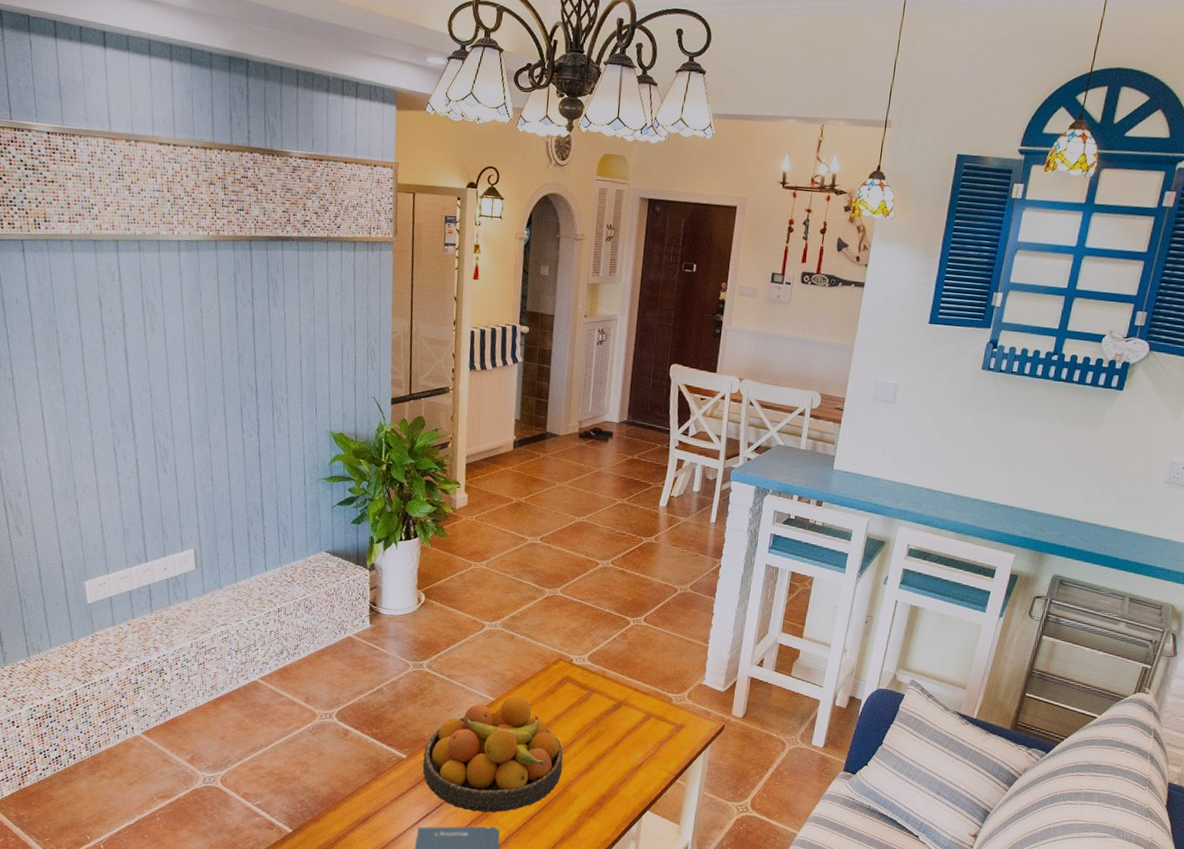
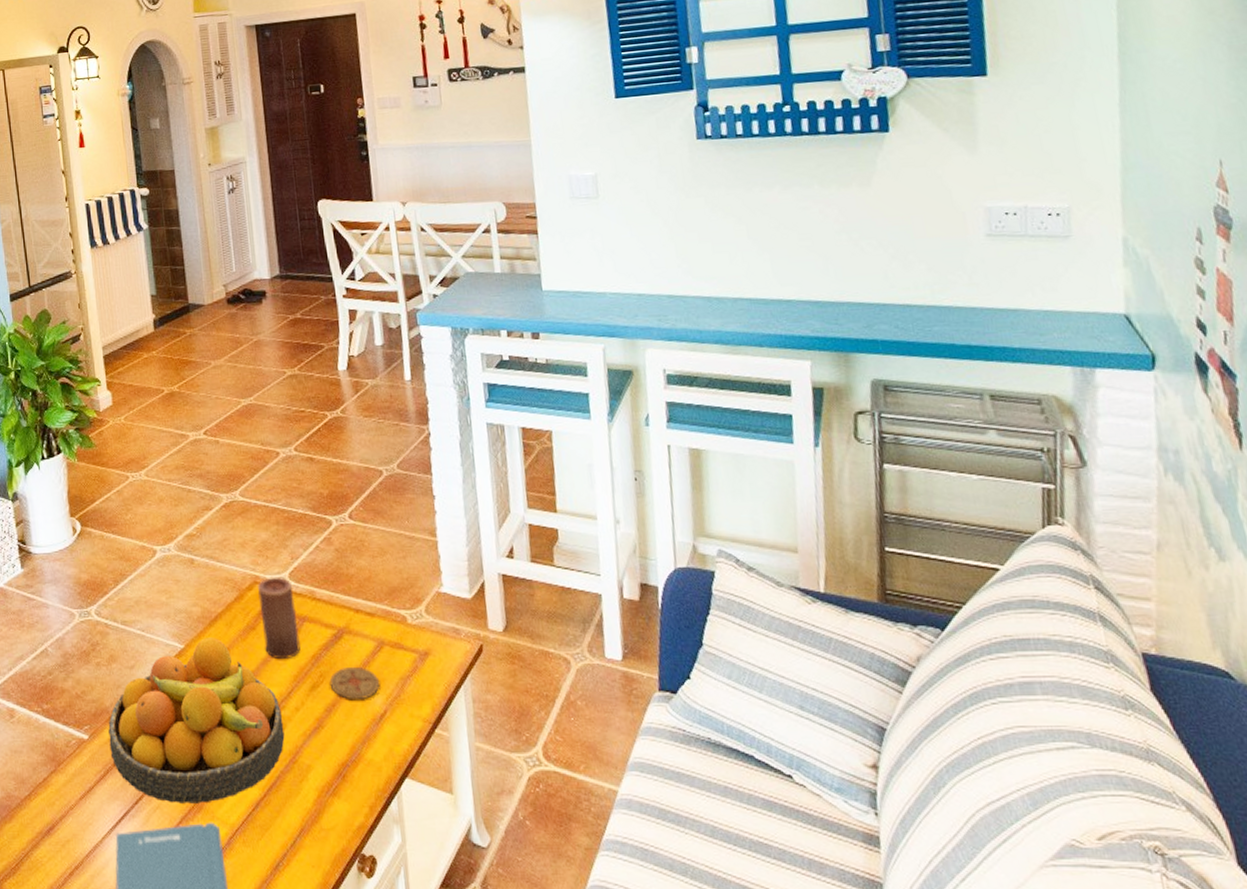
candle: none [559,657,590,718] -> present [257,576,301,660]
coaster: none [604,729,642,754] -> present [329,666,380,701]

